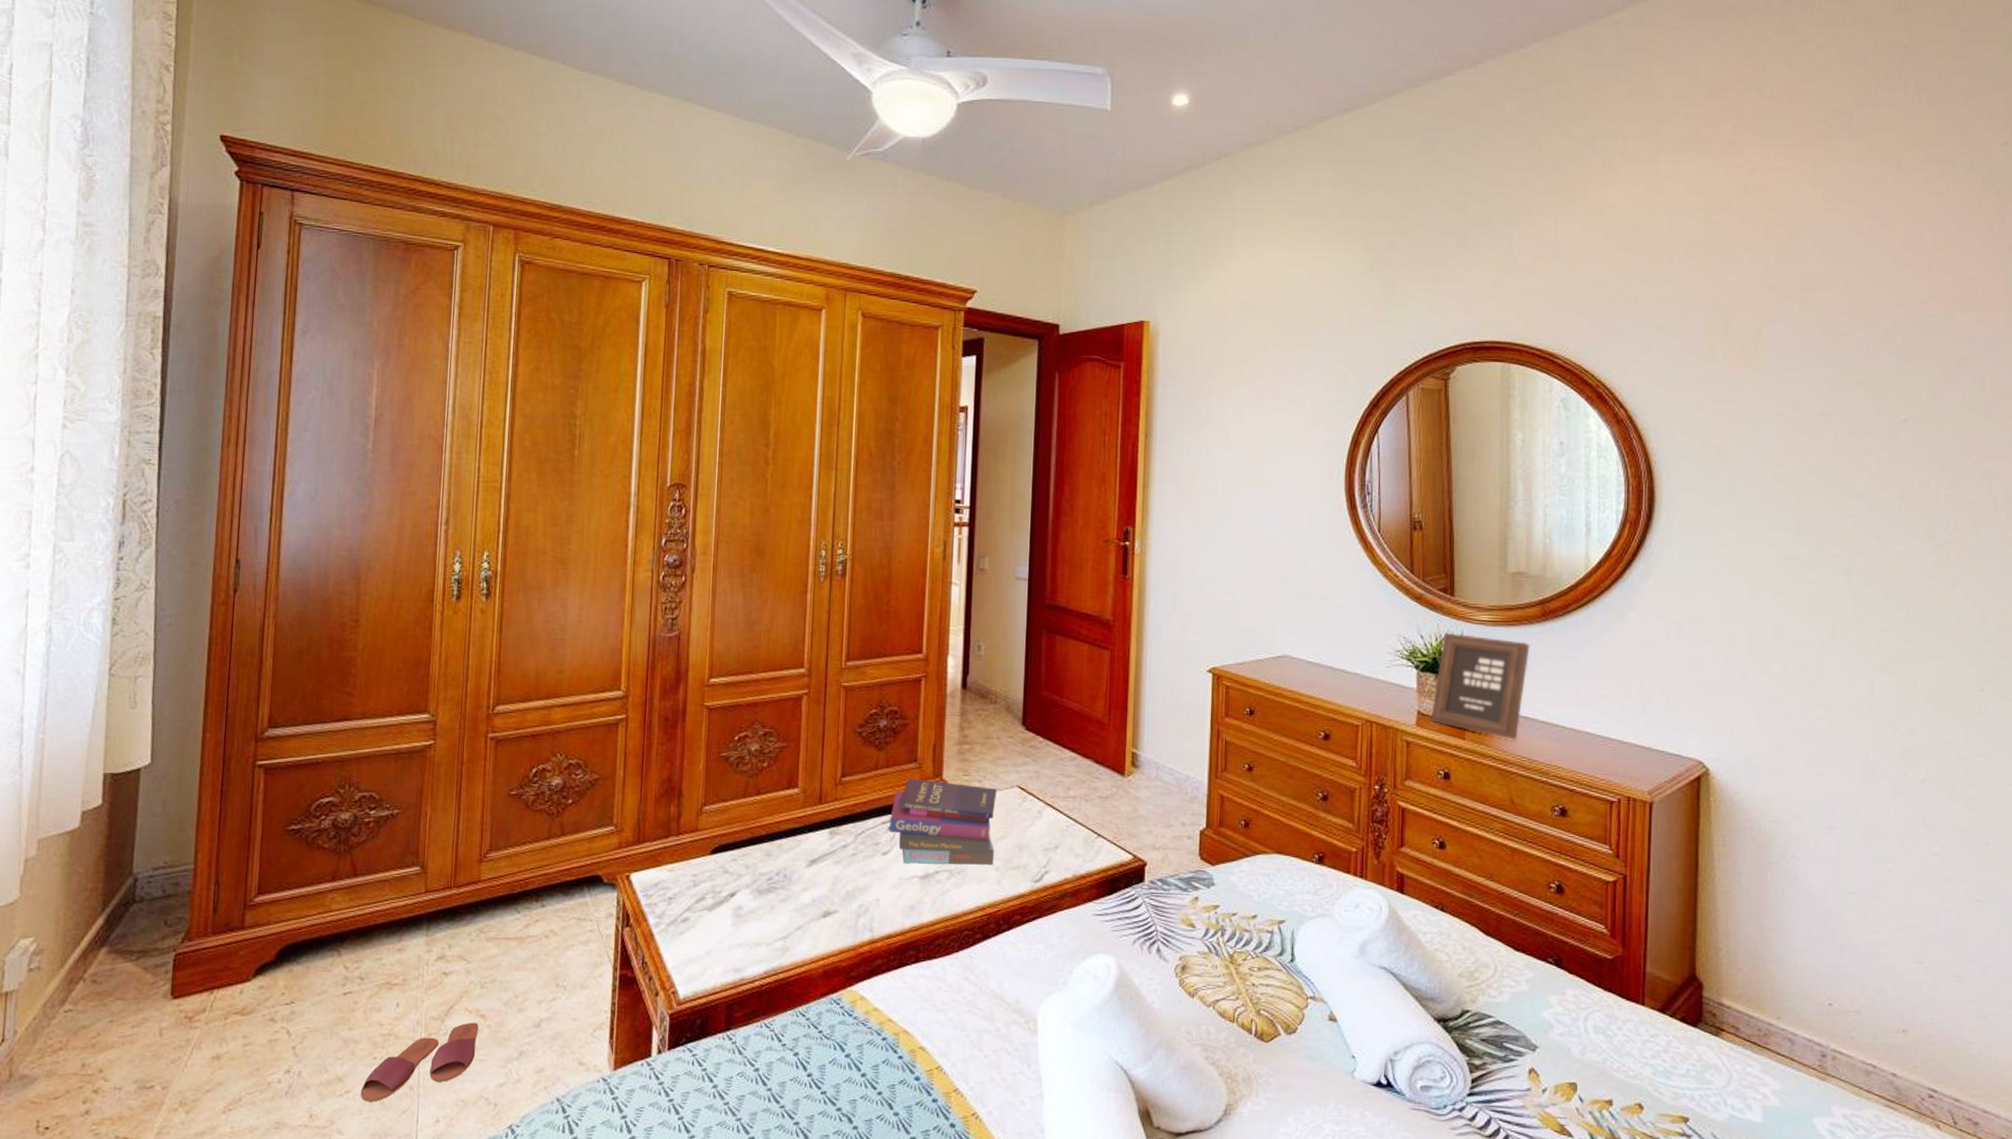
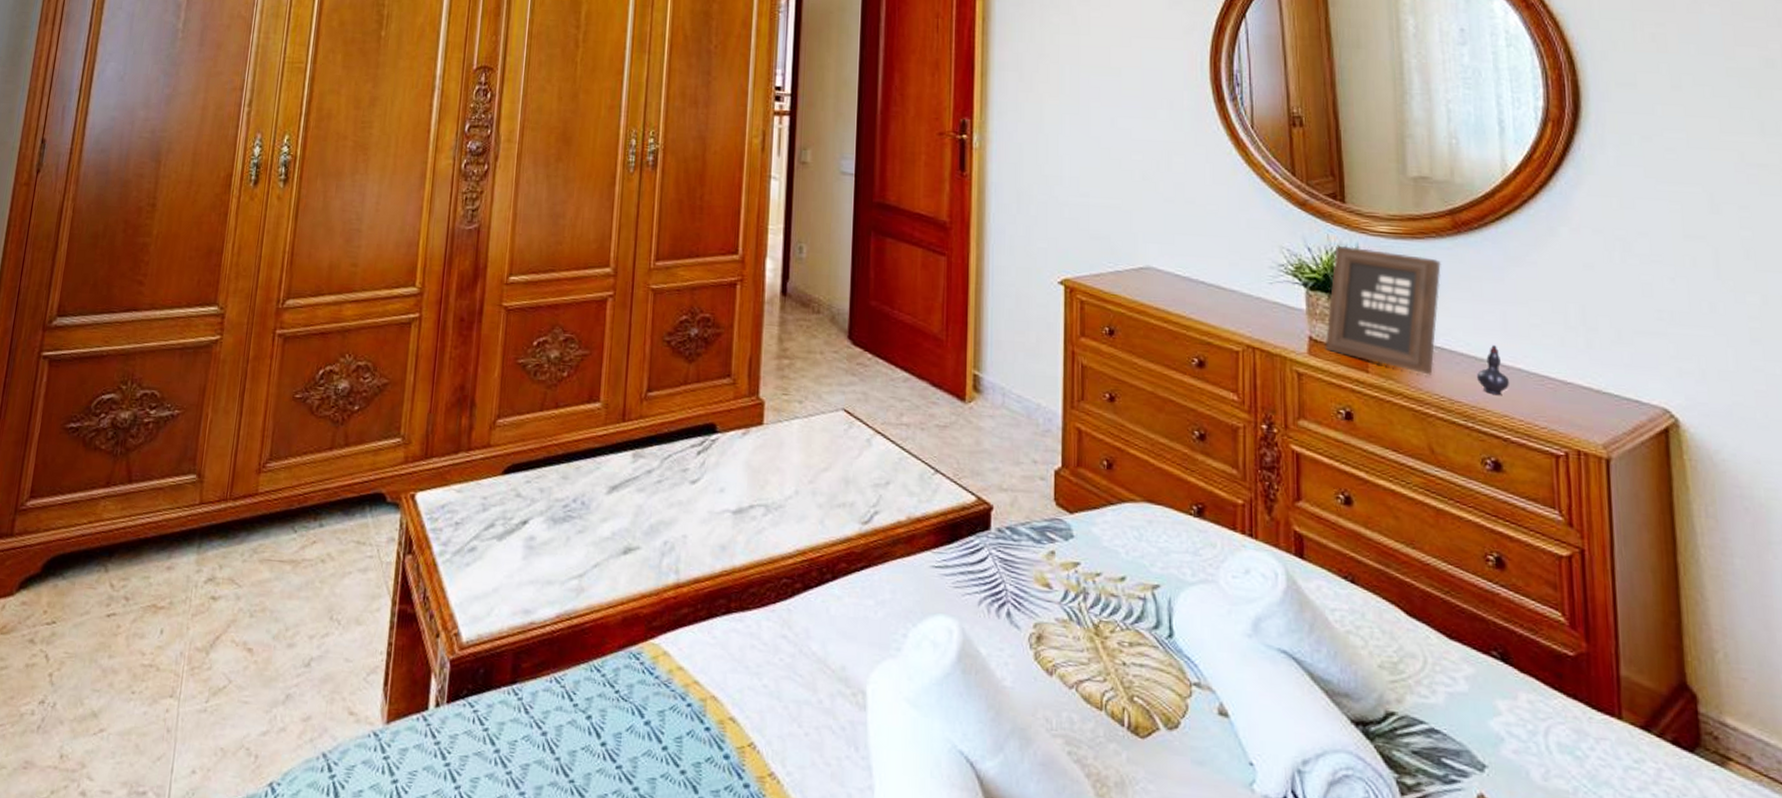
slippers: present [360,1022,479,1102] -> none [114,656,245,744]
books: present [890,778,998,865] -> none [699,395,821,501]
perfume bottle: none [1553,713,1578,754] -> present [1477,345,1509,395]

